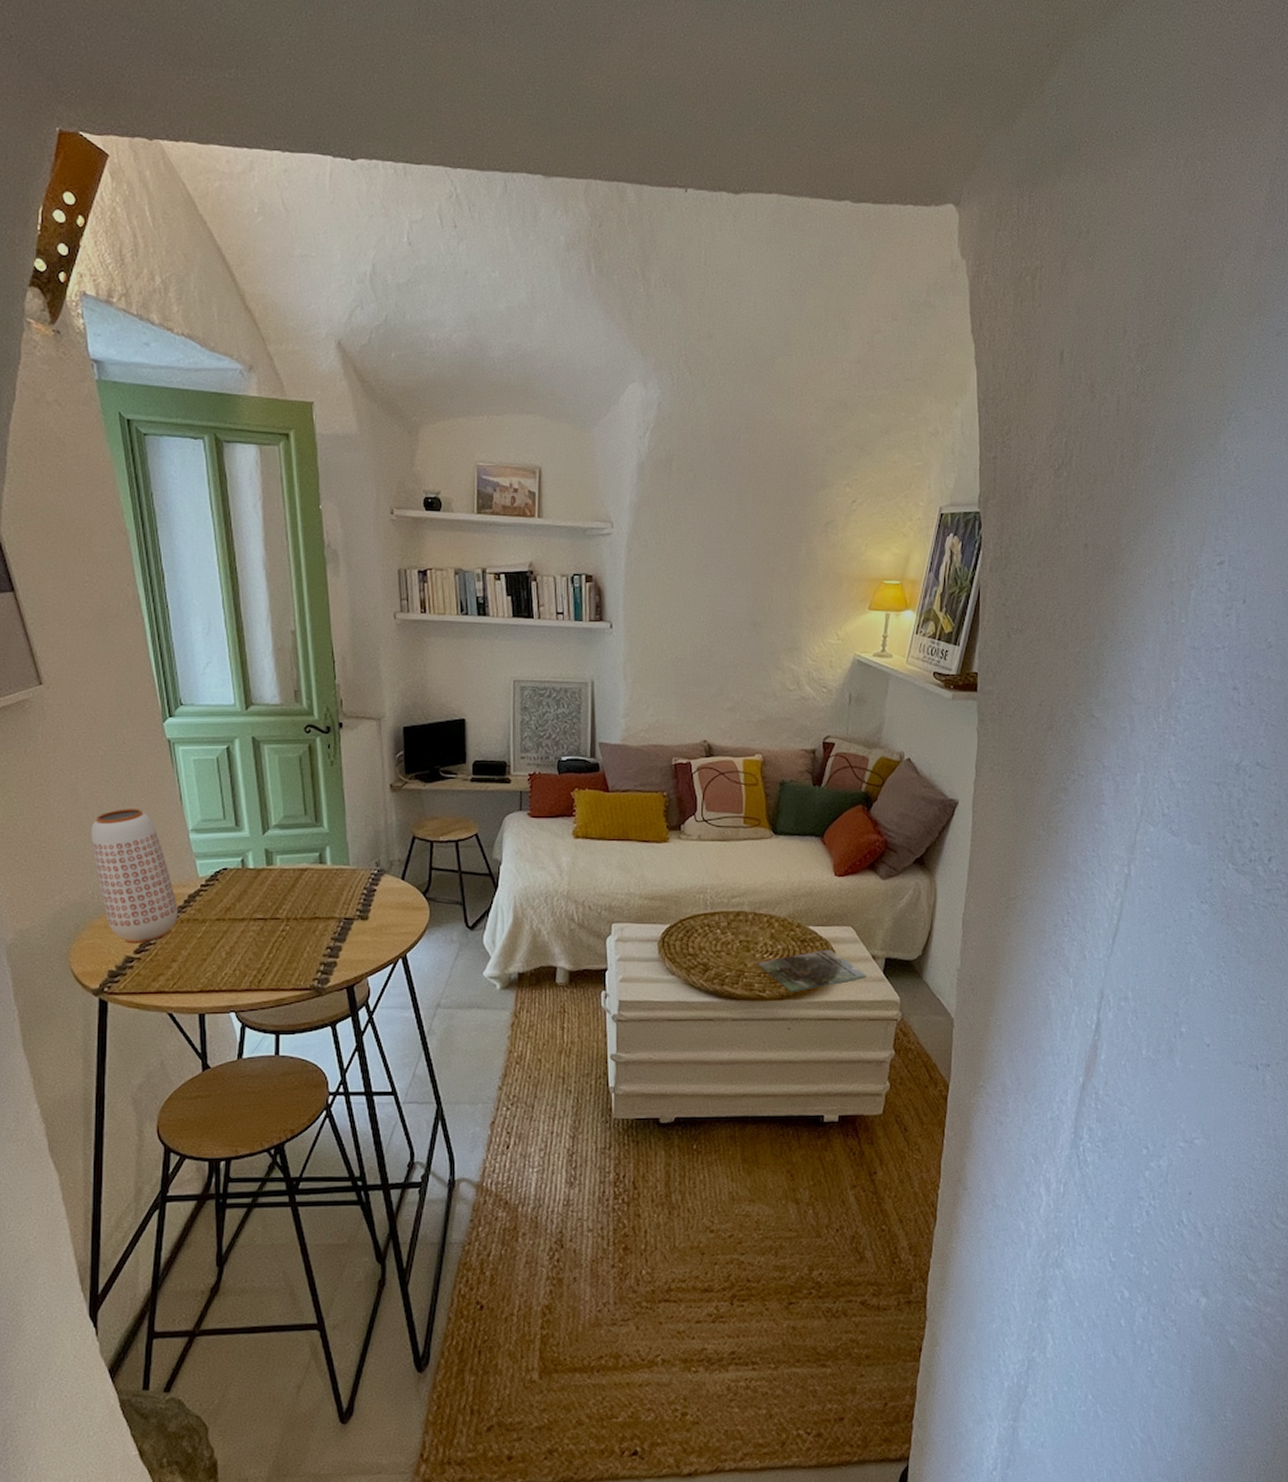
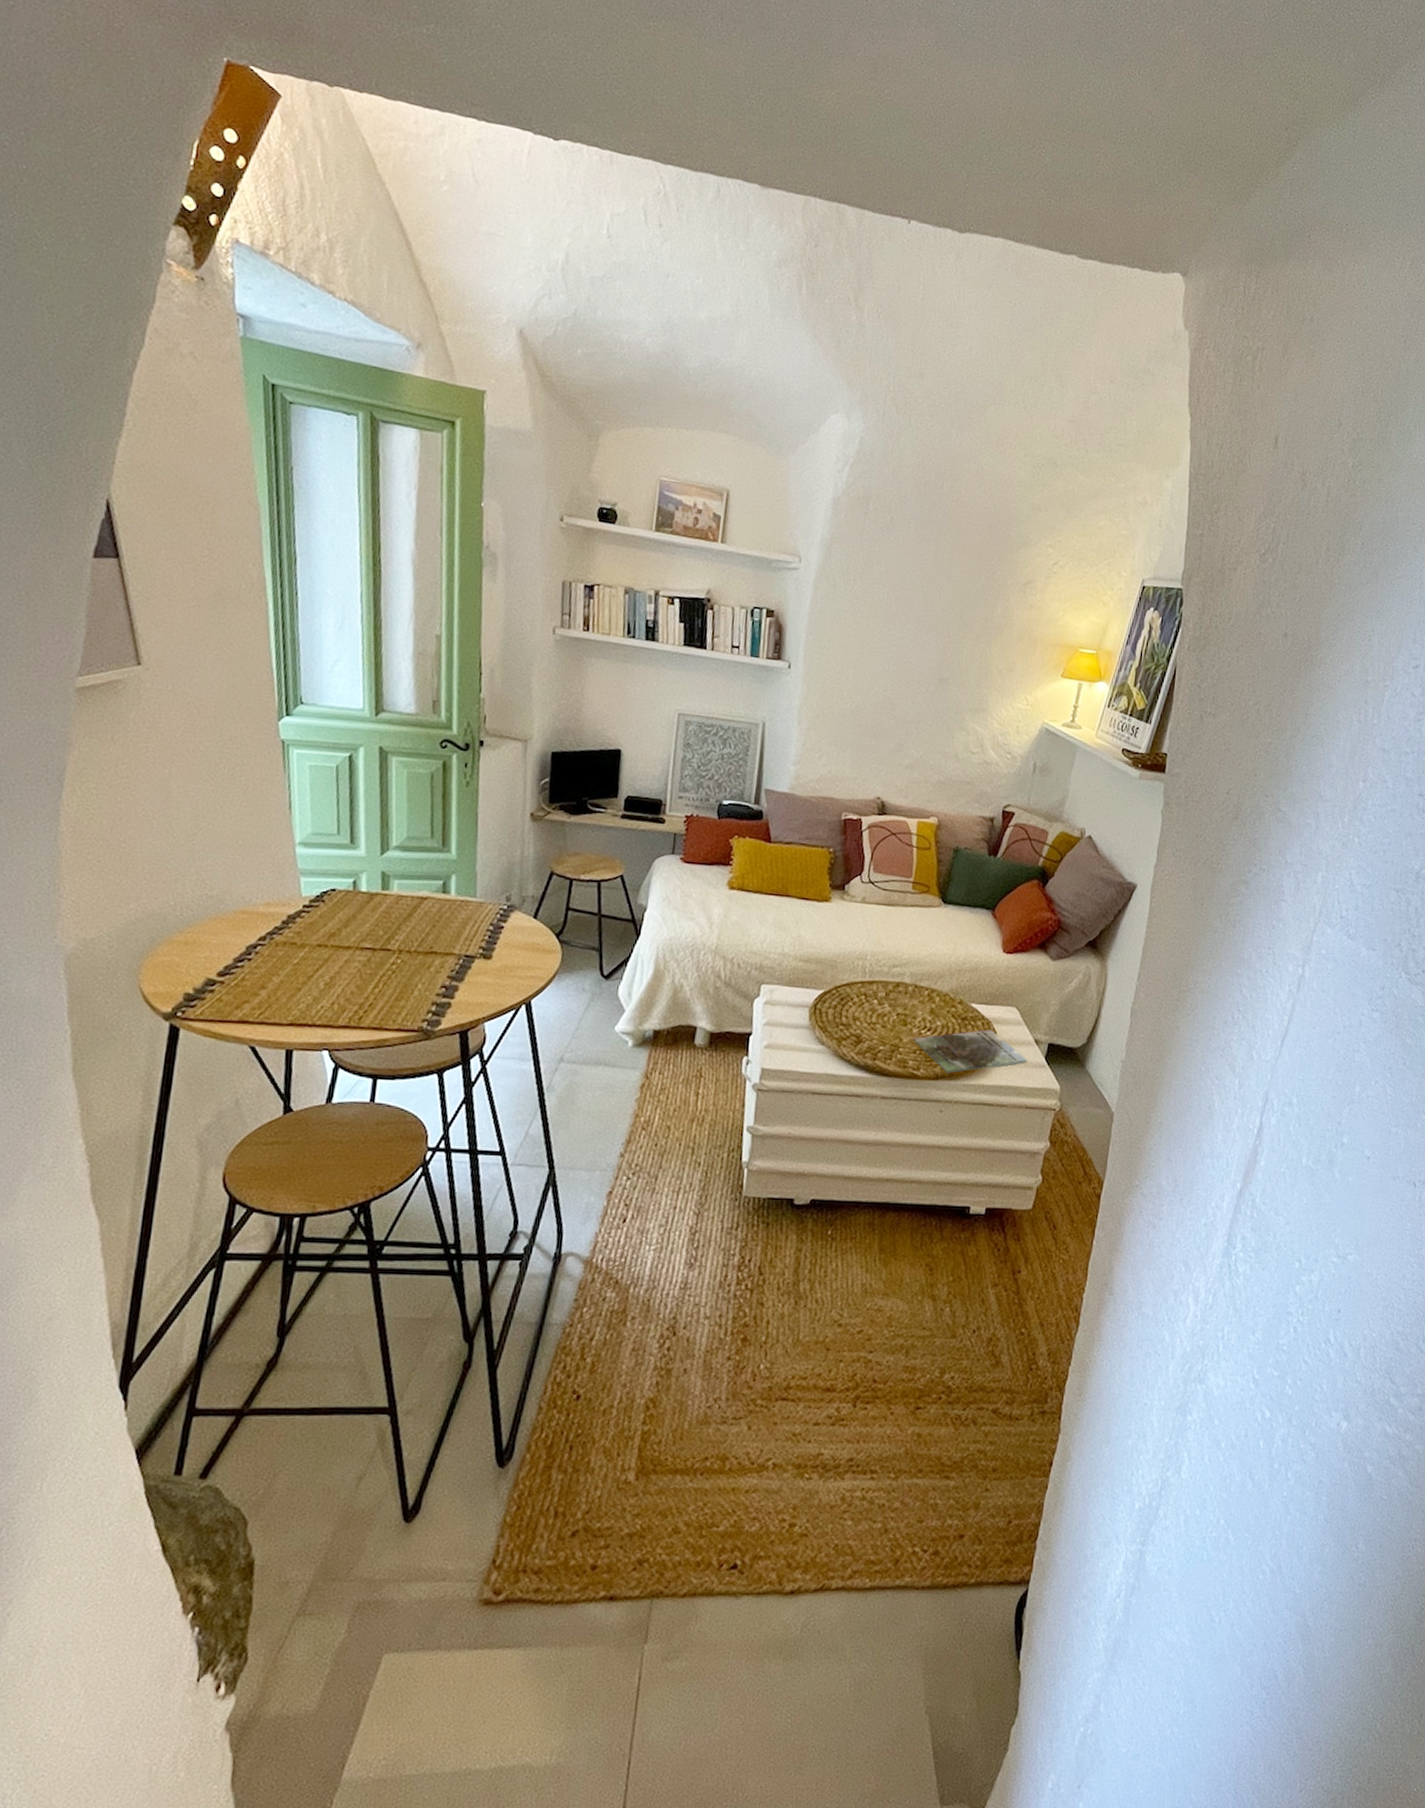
vase: present [91,809,178,944] -> none [180,812,274,966]

